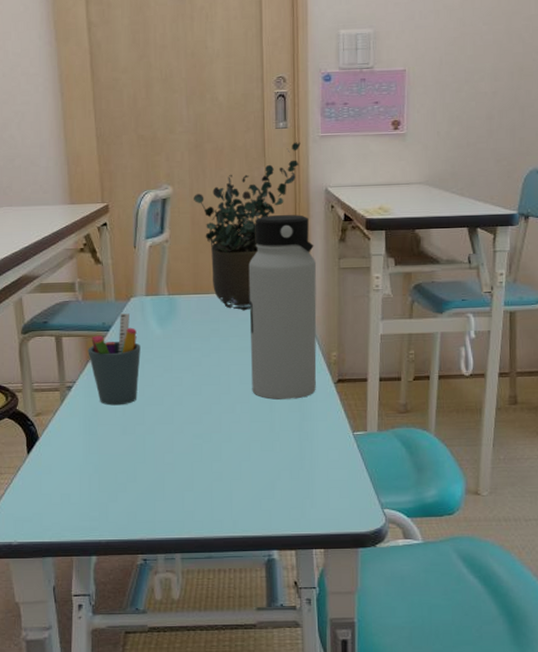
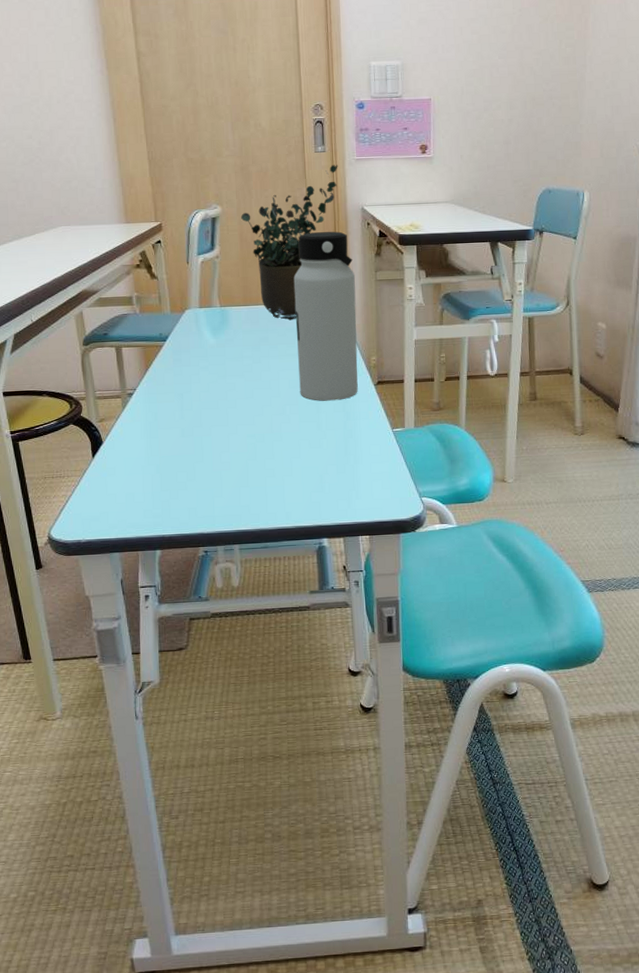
pen holder: present [88,313,141,406] -> none [146,324,196,411]

